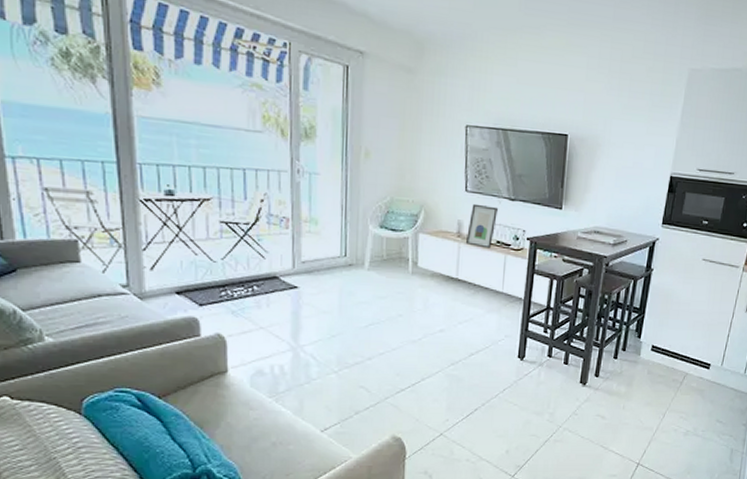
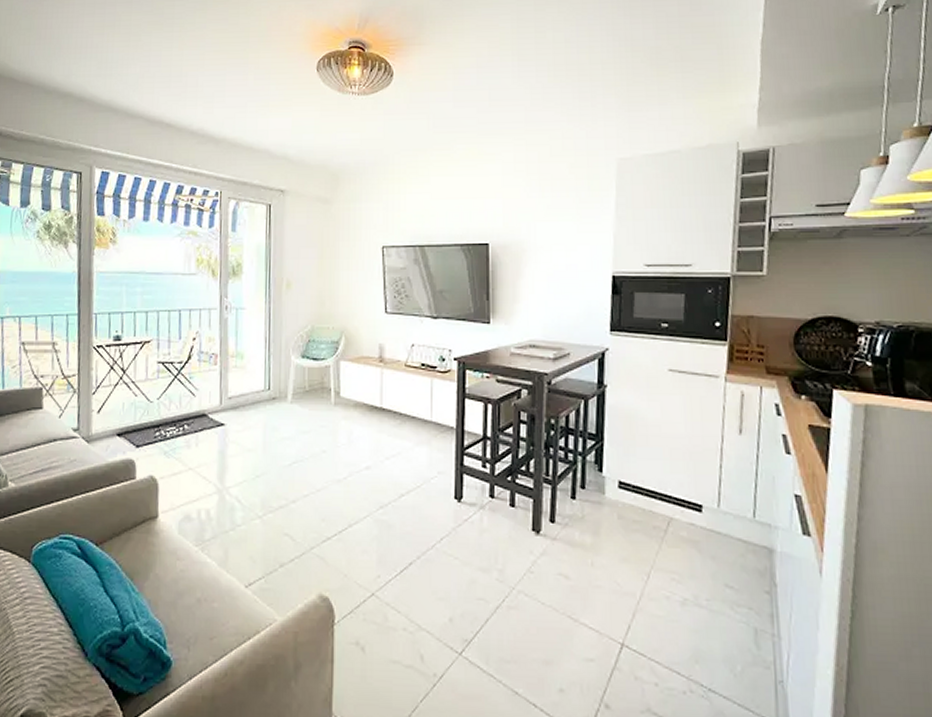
picture frame: present [465,203,499,249] -> none [388,325,421,373]

